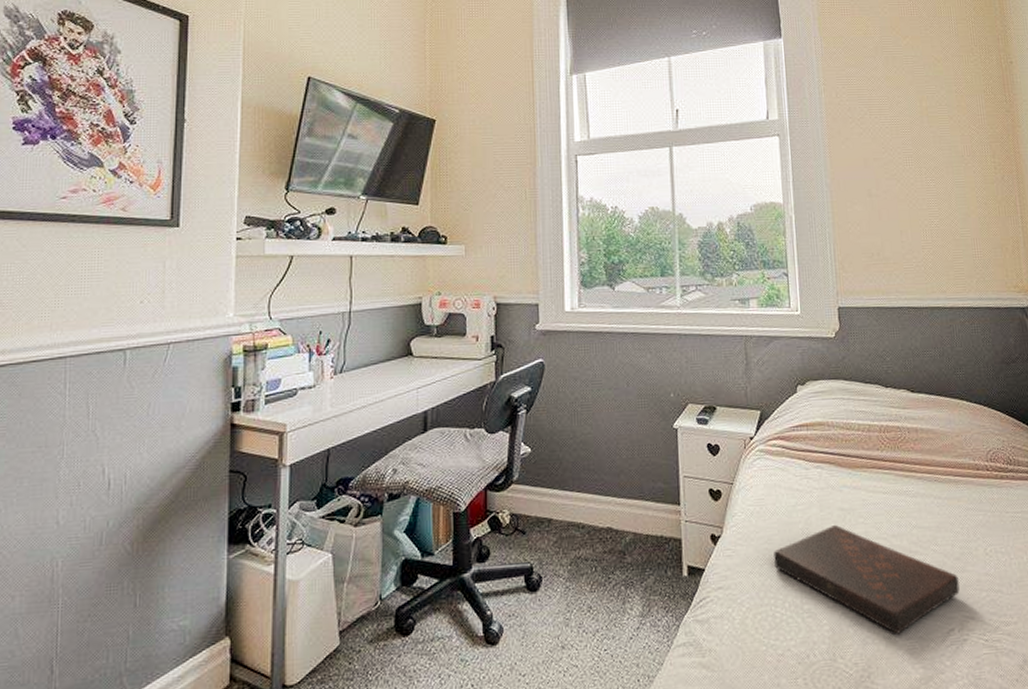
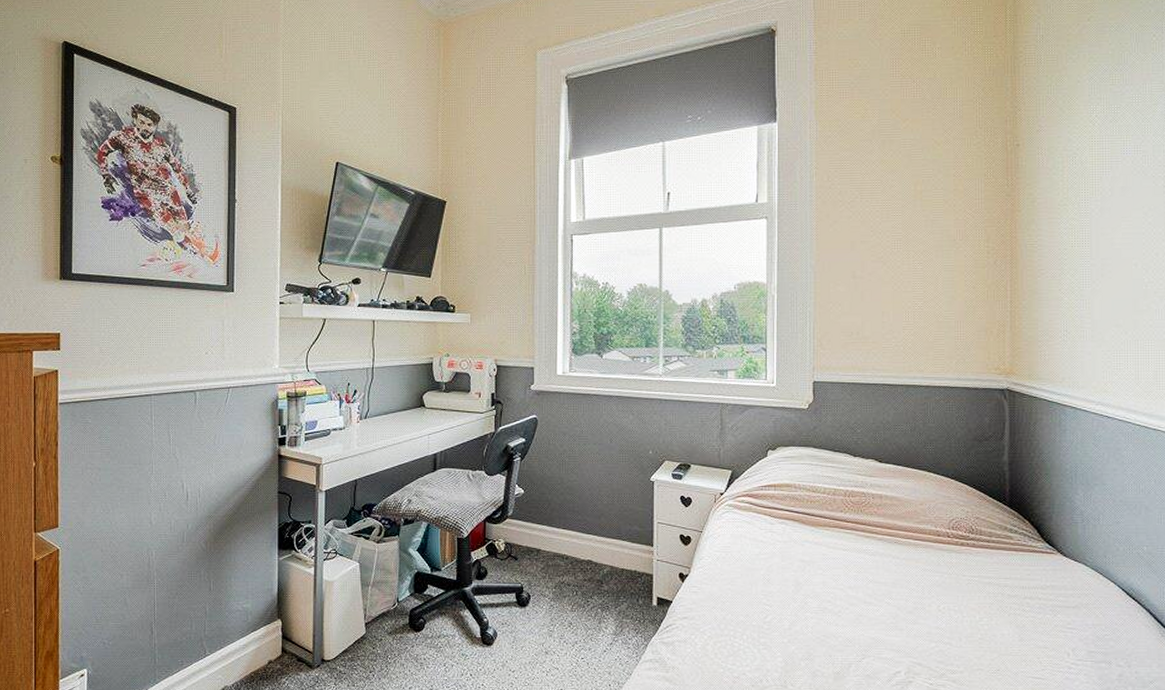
book: present [774,525,960,634] -> none [736,574,910,671]

